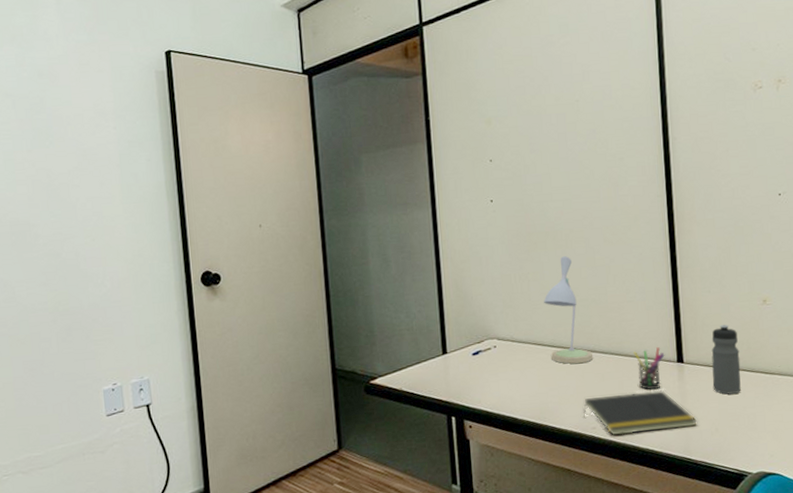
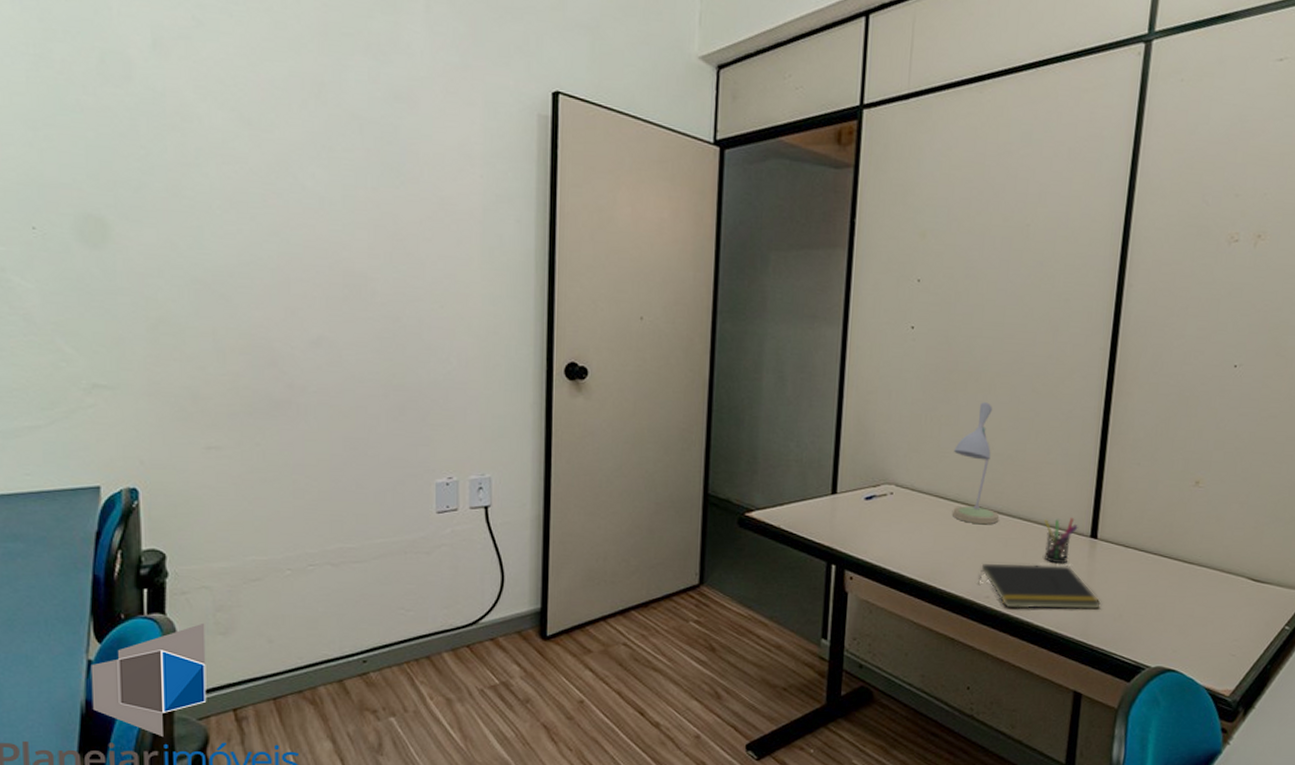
water bottle: present [711,324,741,395] -> none [1124,503,1161,580]

